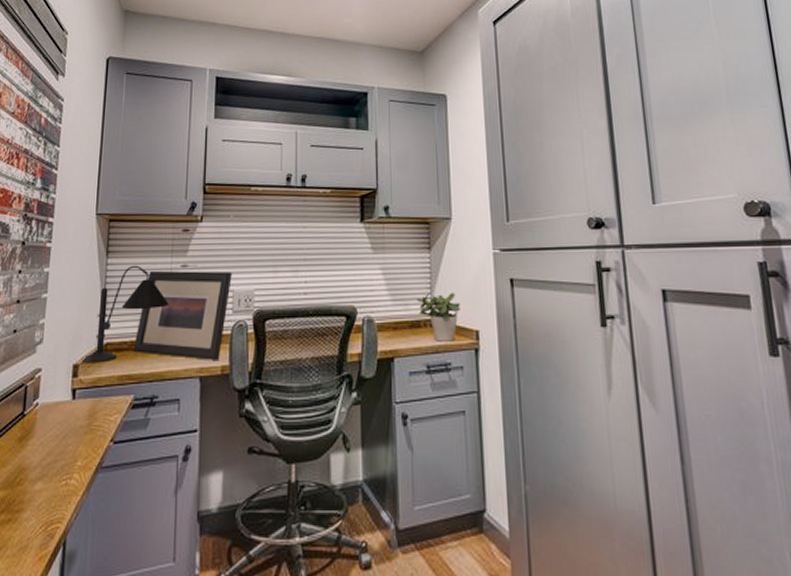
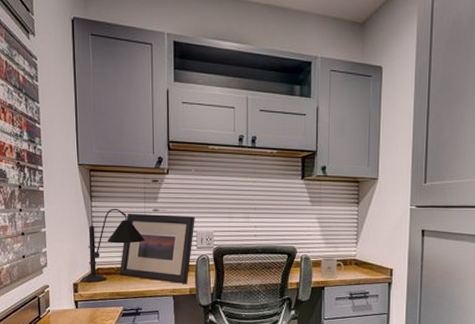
mug: none [387,319,417,347] -> present [320,258,344,279]
potted plant: present [417,293,460,342] -> none [345,239,379,276]

